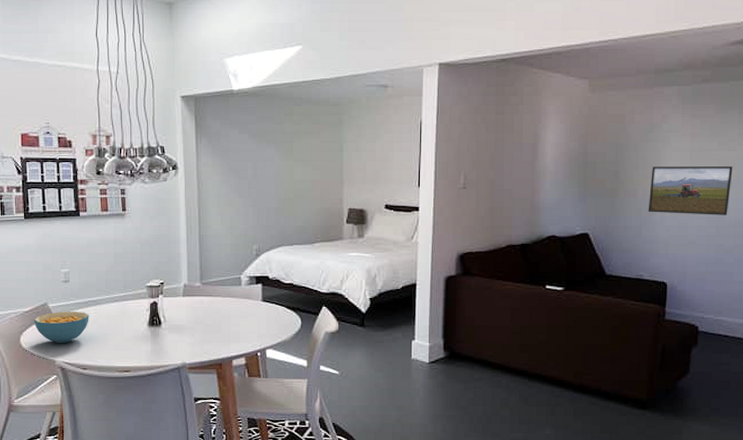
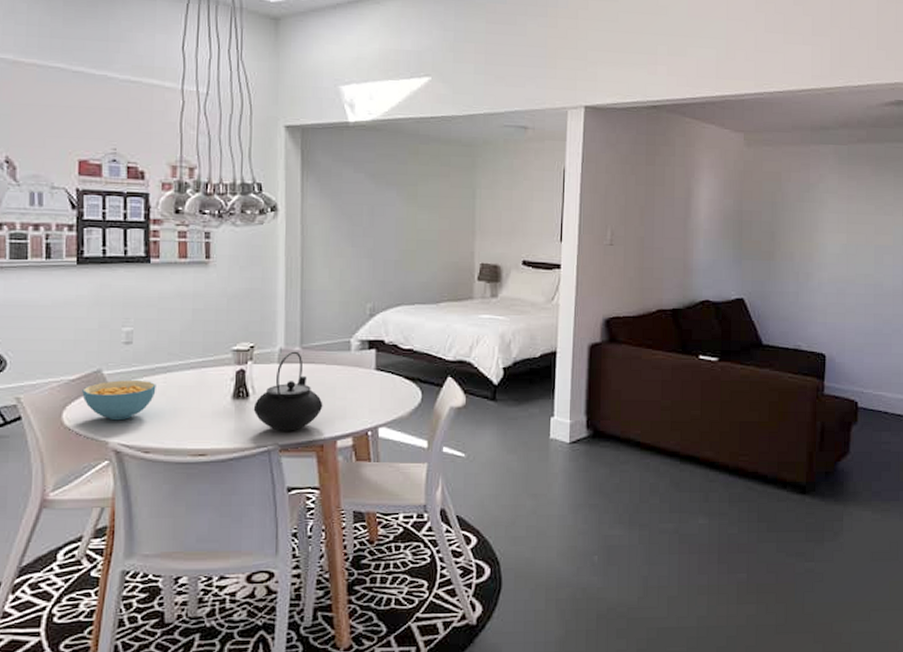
teapot: none [165,286,221,352] -> present [253,351,323,431]
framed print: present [648,167,733,215] -> none [805,229,889,283]

